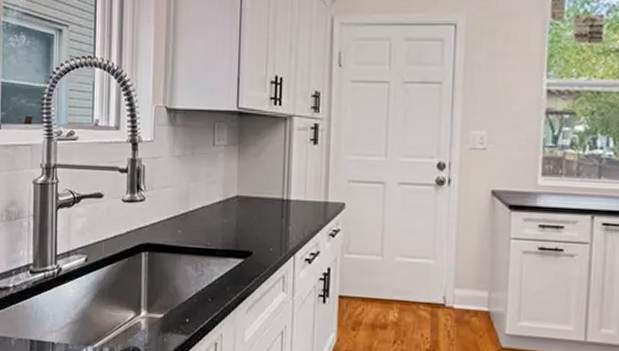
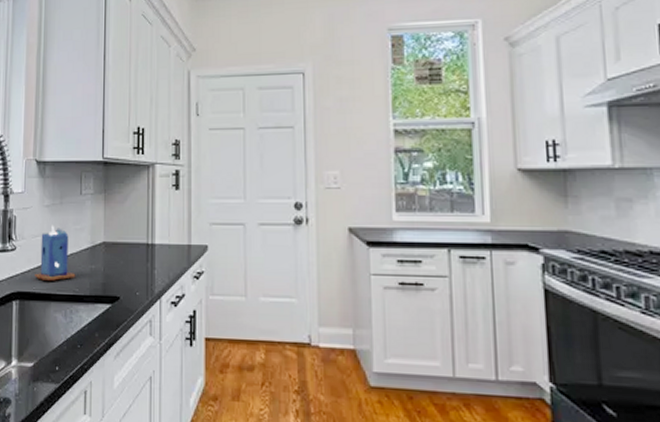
candle: none [165,176,208,234] -> present [35,225,76,281]

